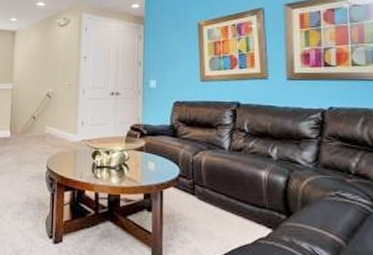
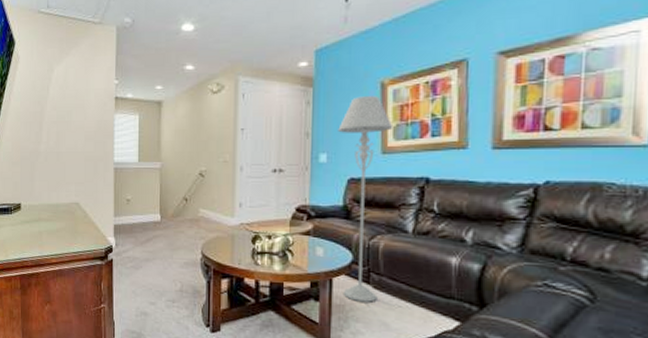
floor lamp: none [165,34,209,212] -> present [338,96,393,302]

